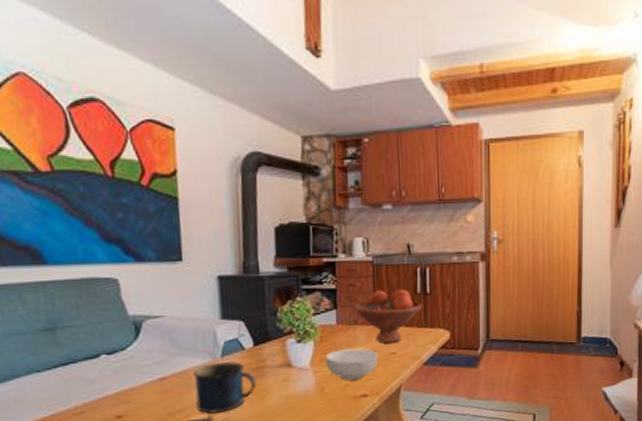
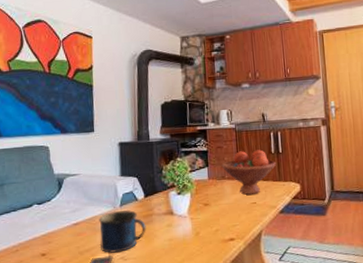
cereal bowl: present [325,348,379,380] -> none [199,199,242,226]

